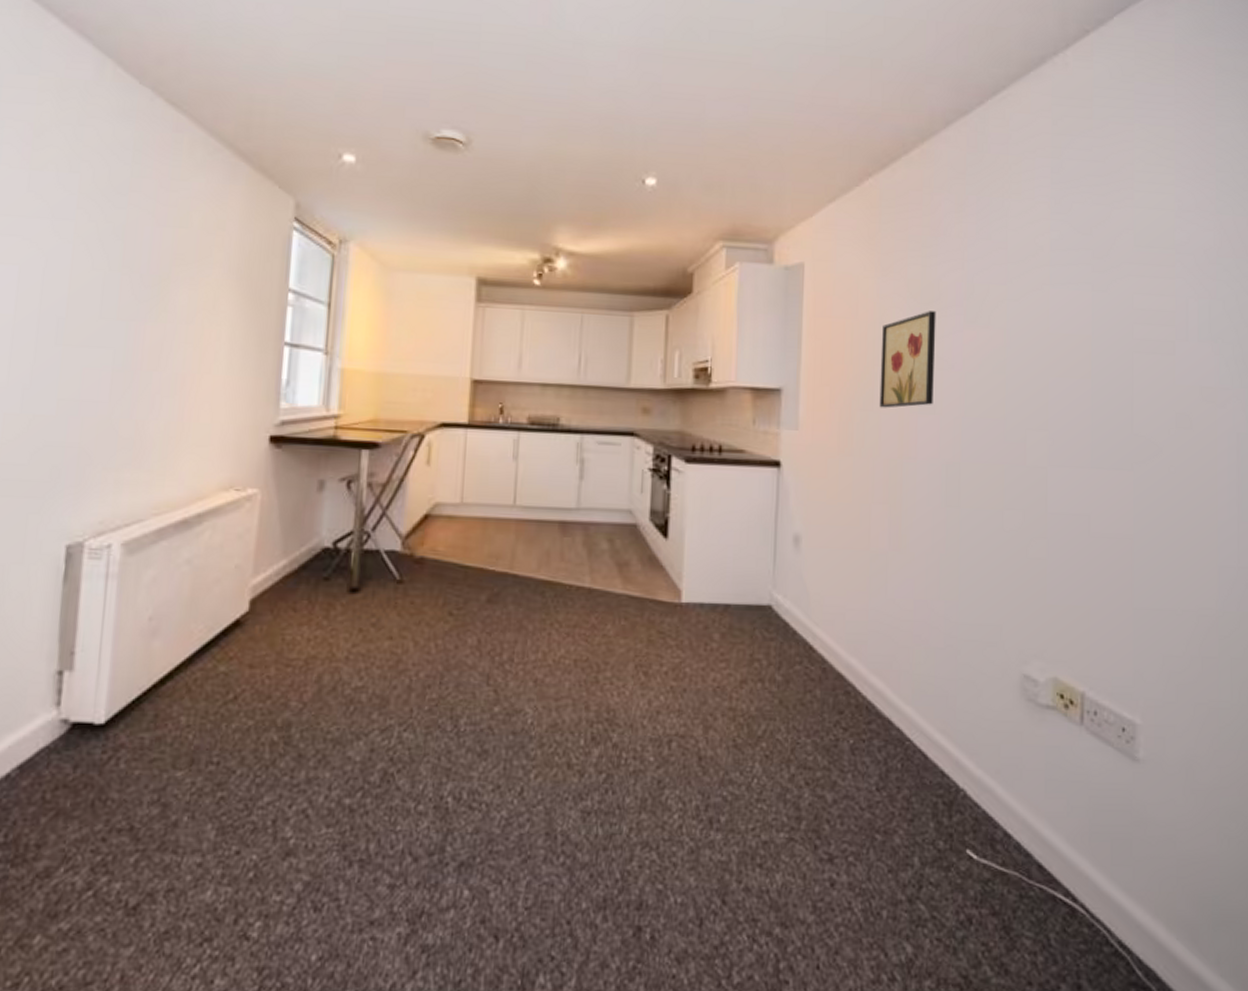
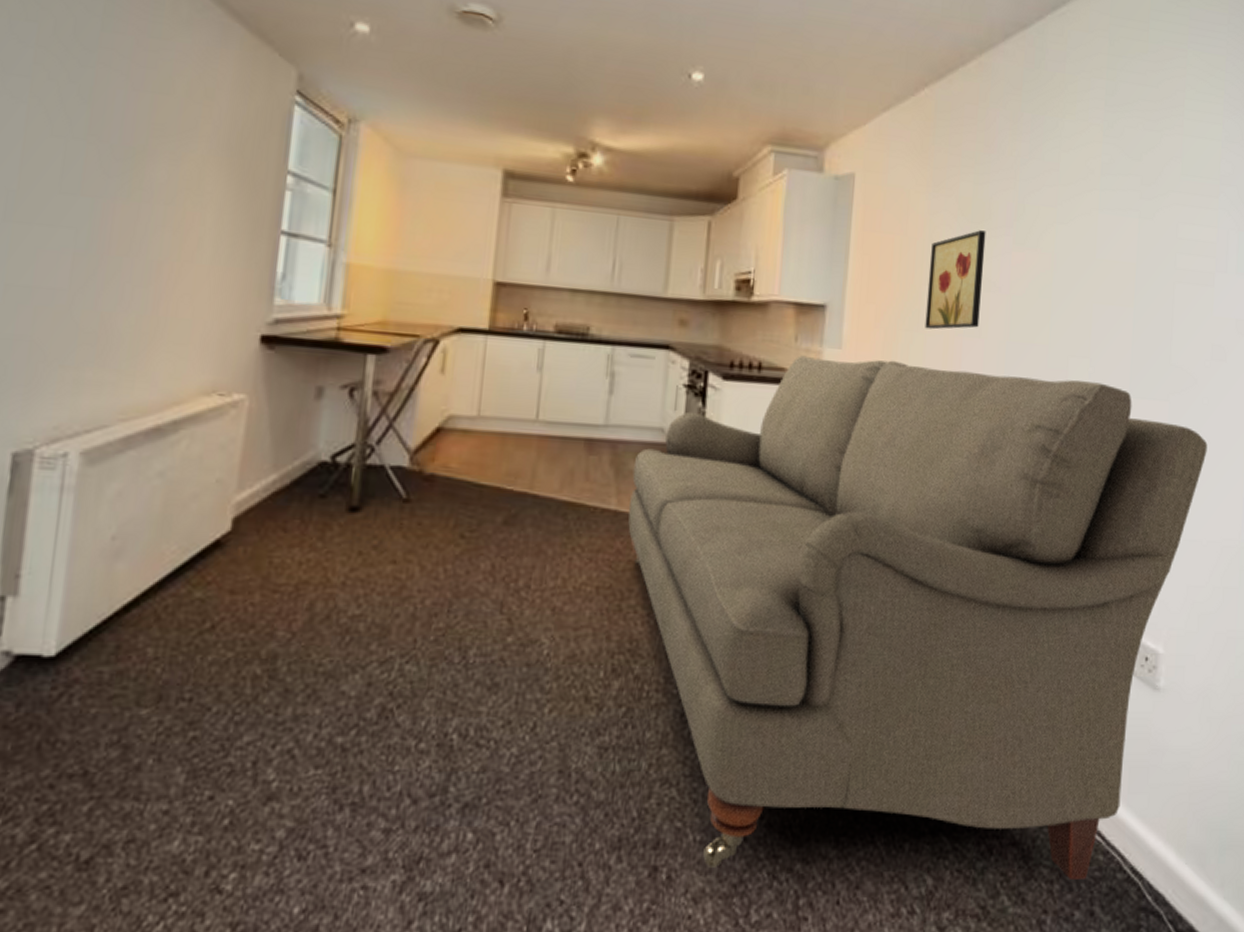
sofa: none [602,437,1177,952] -> present [628,355,1208,879]

